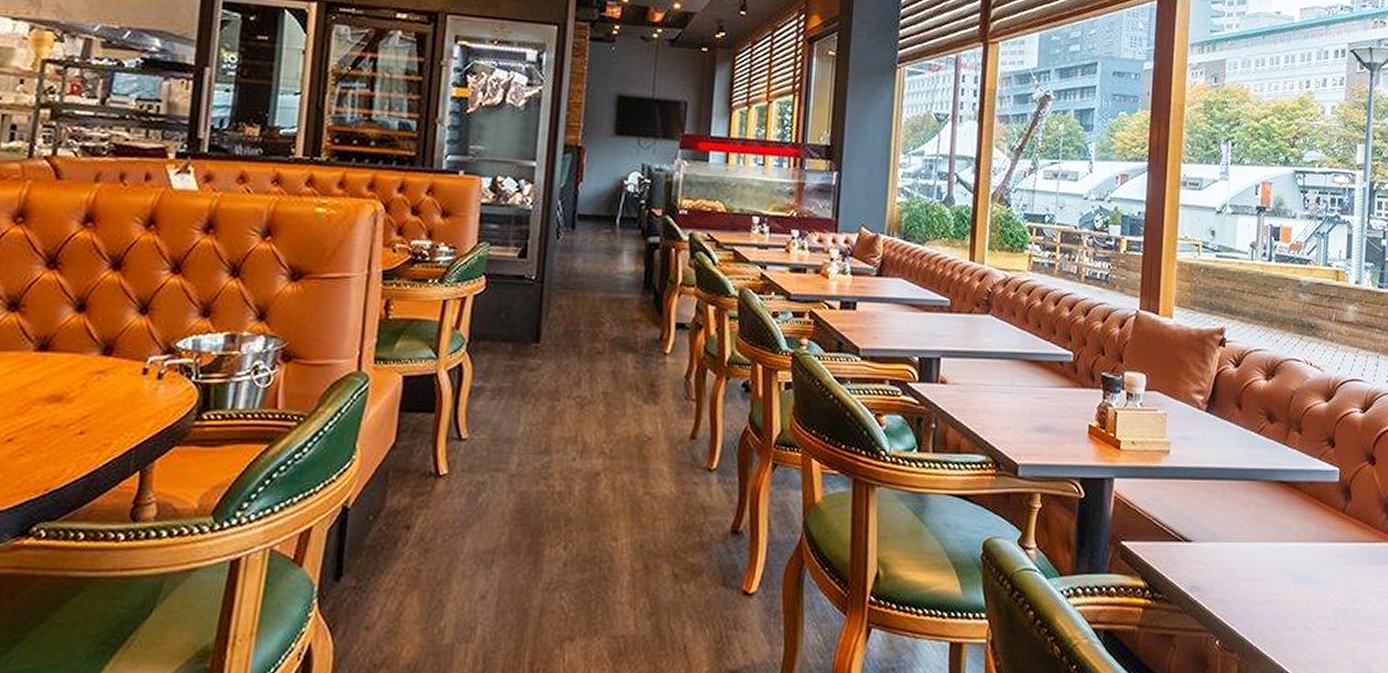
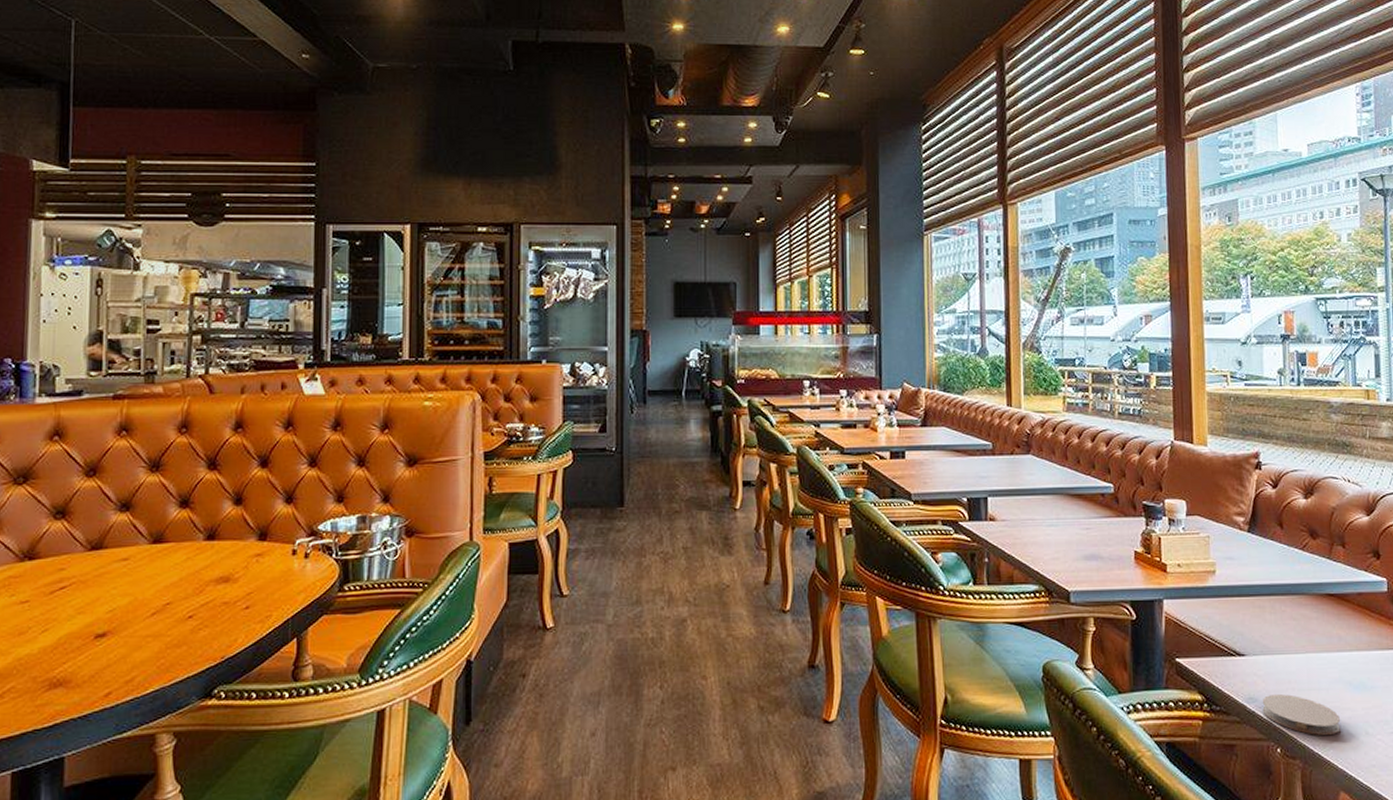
coaster: none [1204,584,1281,628] -> present [1262,694,1340,735]

